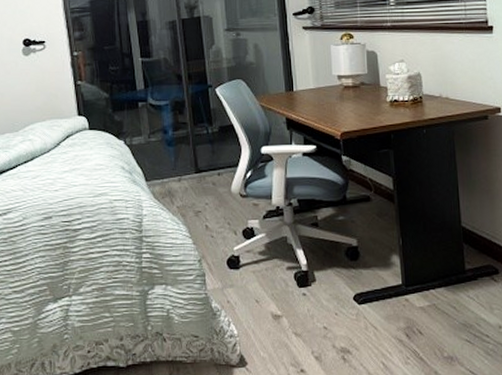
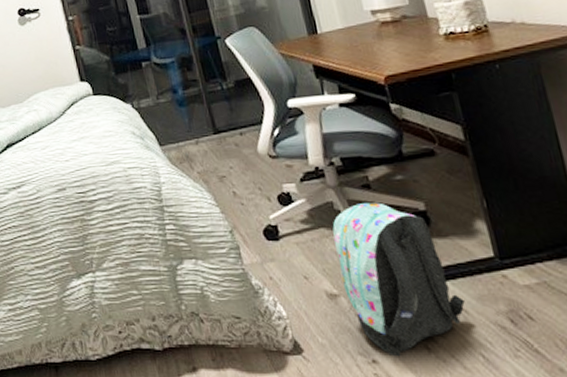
backpack: none [284,238,376,367] -> present [332,202,465,357]

